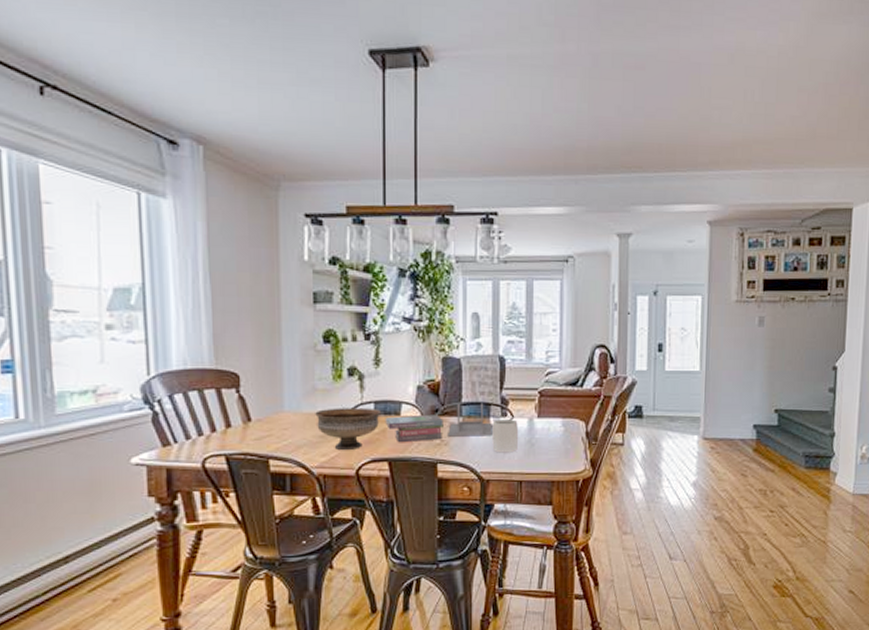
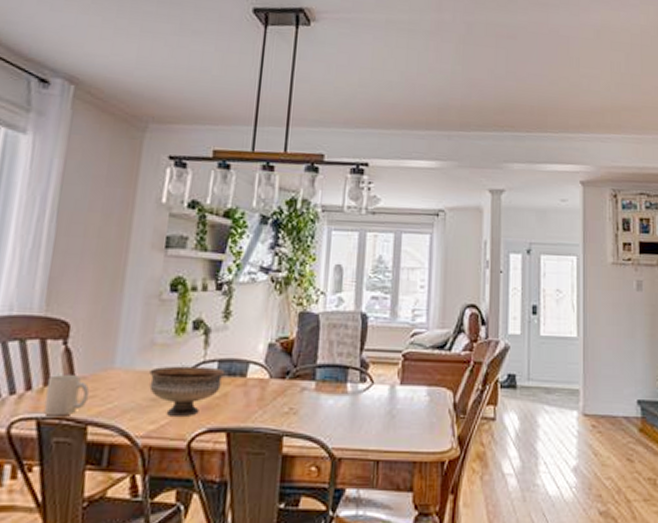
cup: none [228,418,266,453] -> present [42,375,90,416]
books: present [385,414,443,443] -> none [228,377,295,410]
napkin holder: present [448,403,492,437] -> none [298,365,349,405]
mug: present [492,419,519,453] -> none [347,385,379,426]

